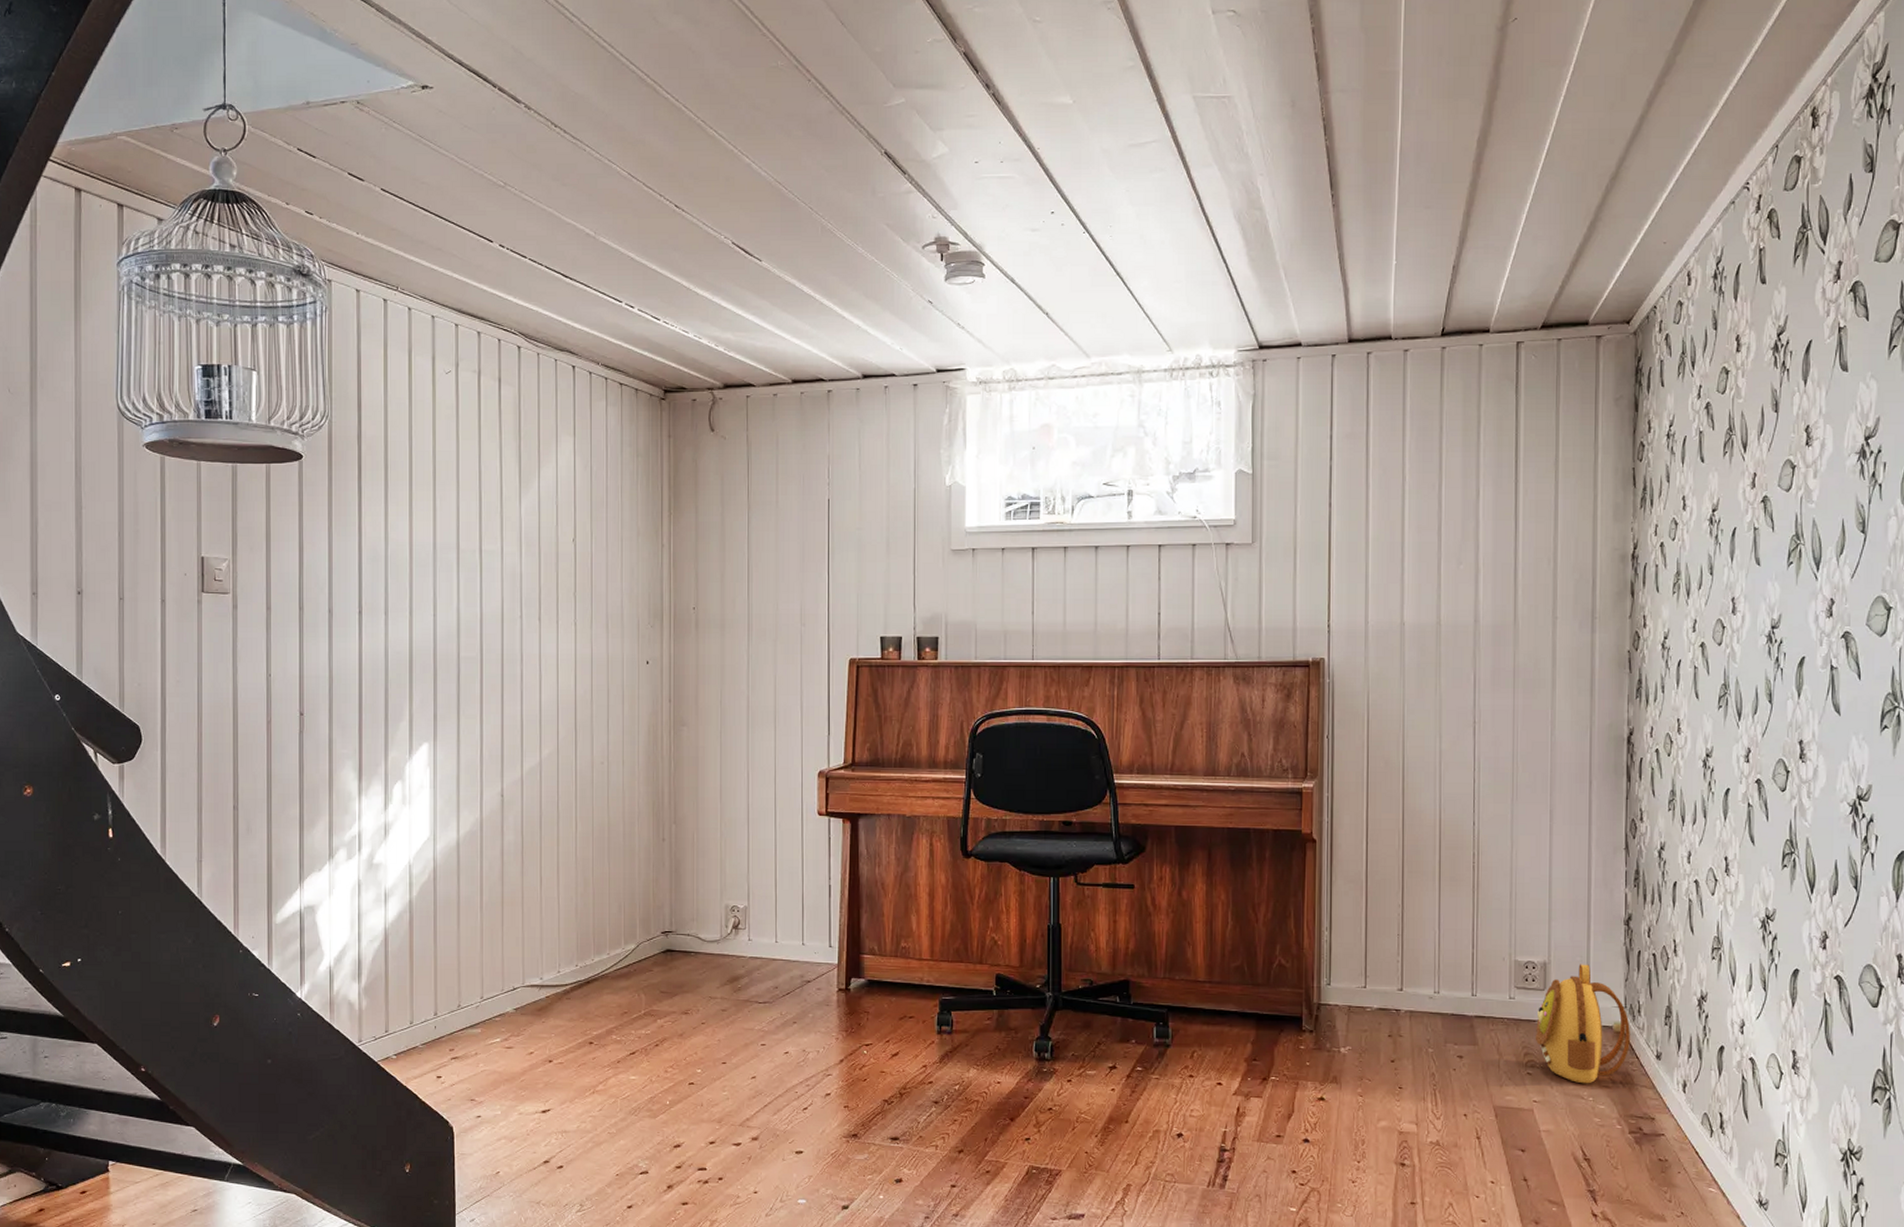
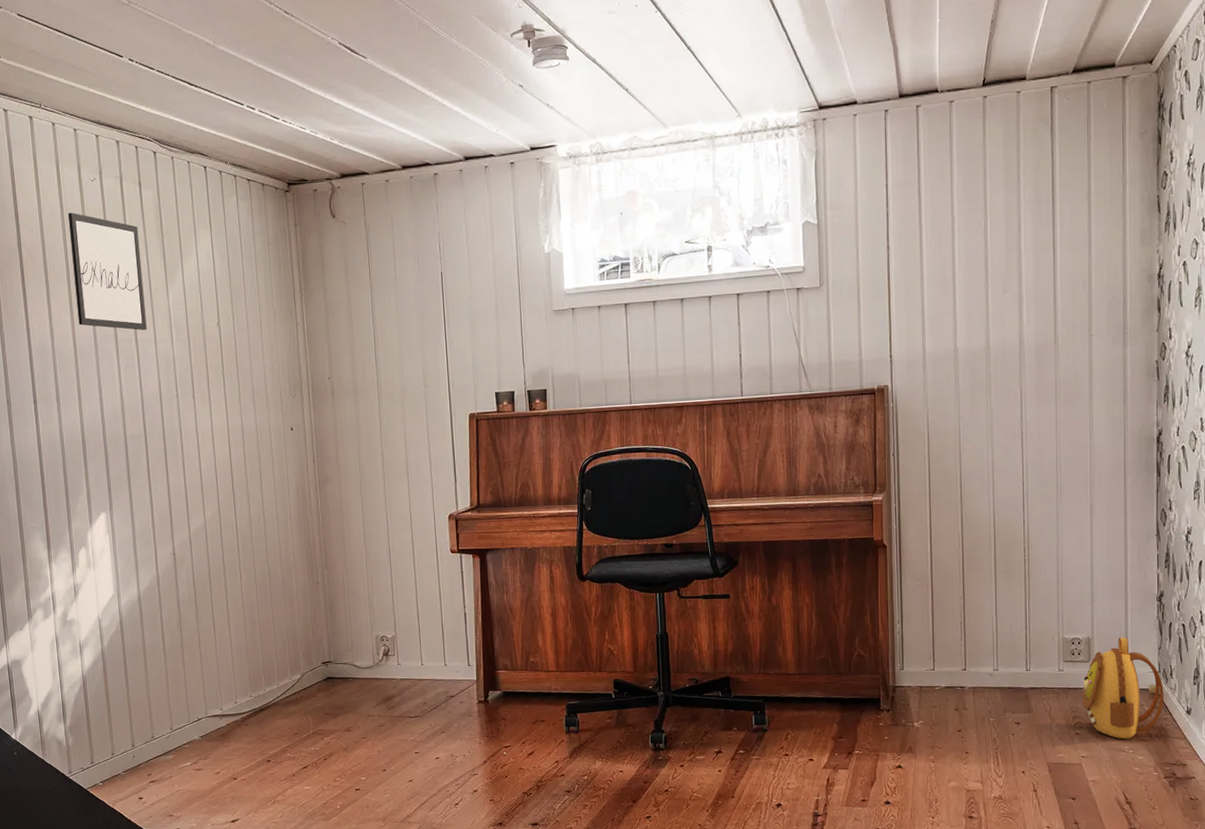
wall art: none [416,406,494,542] -> present [67,212,147,331]

